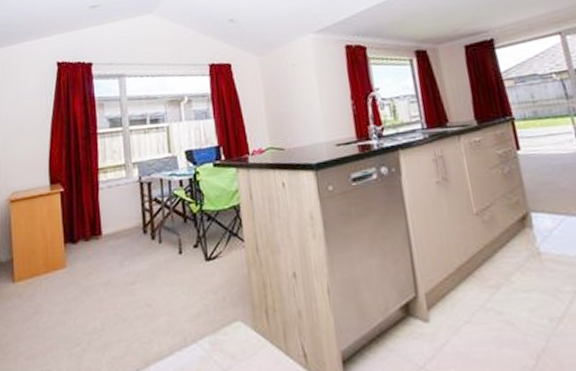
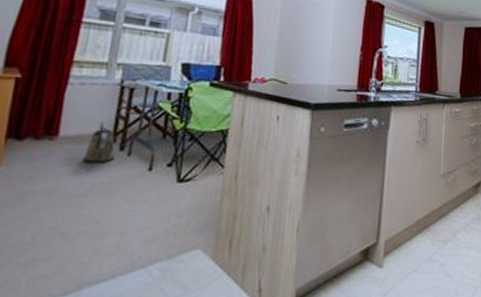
watering can: none [124,216,150,254] -> present [82,121,116,163]

